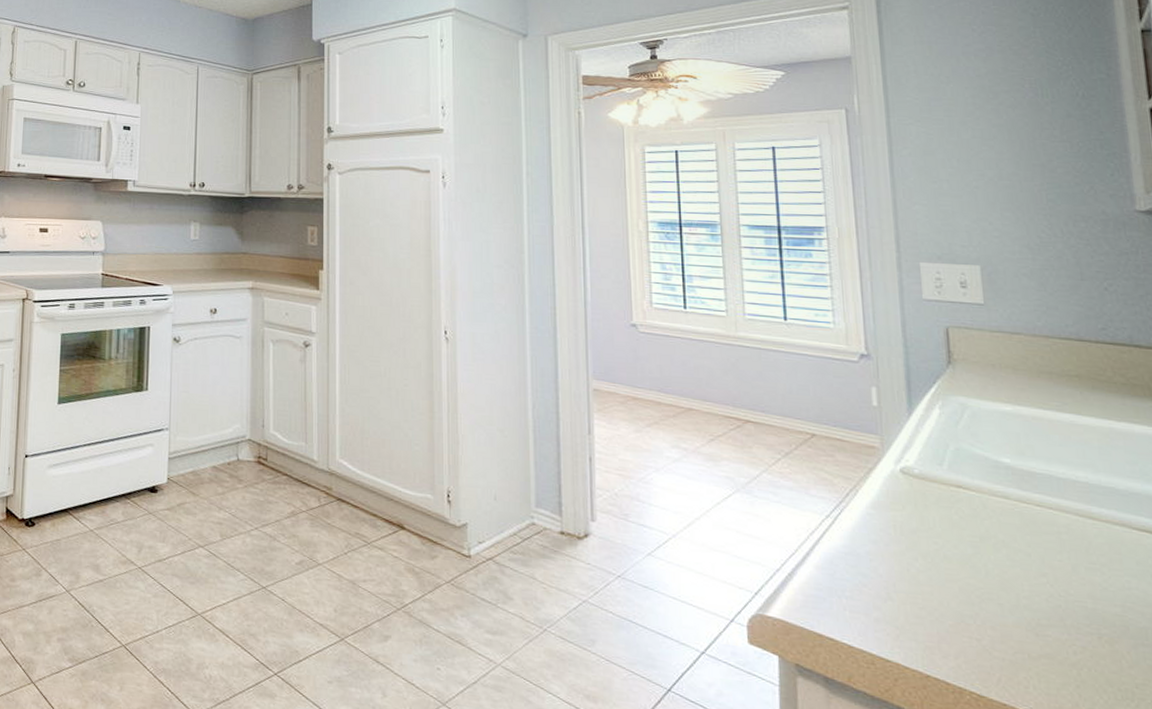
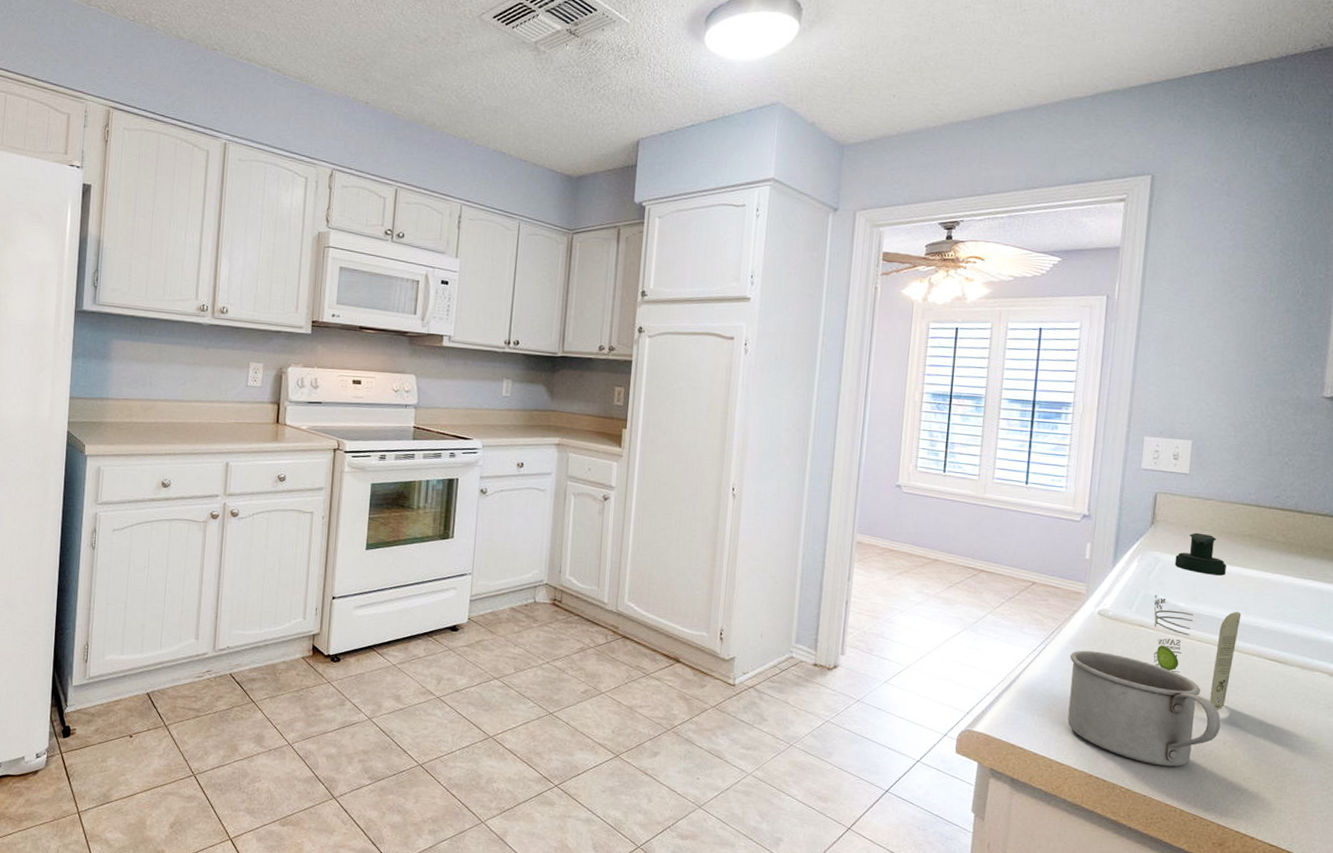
mug: none [874,516,1091,668] -> present [1067,650,1221,767]
soap dispenser: none [969,373,1090,594] -> present [1153,532,1242,710]

